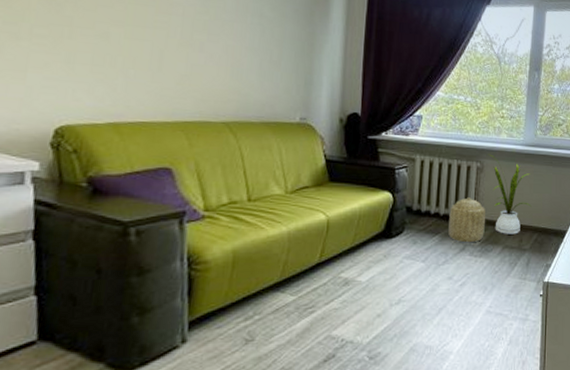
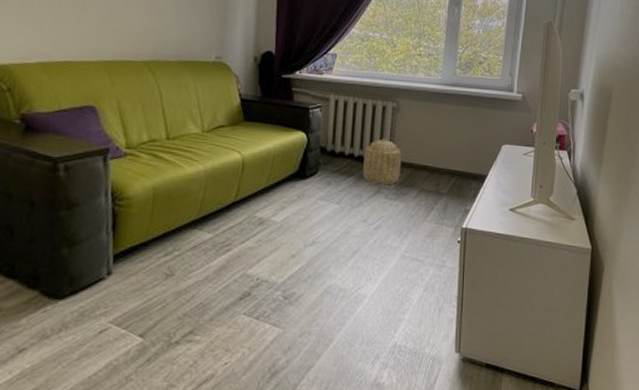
house plant: present [487,154,532,234] -> none [404,93,450,178]

